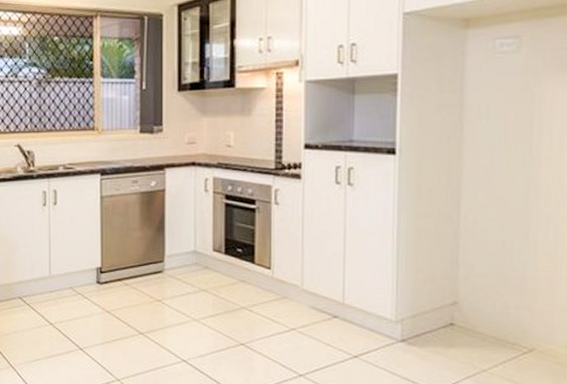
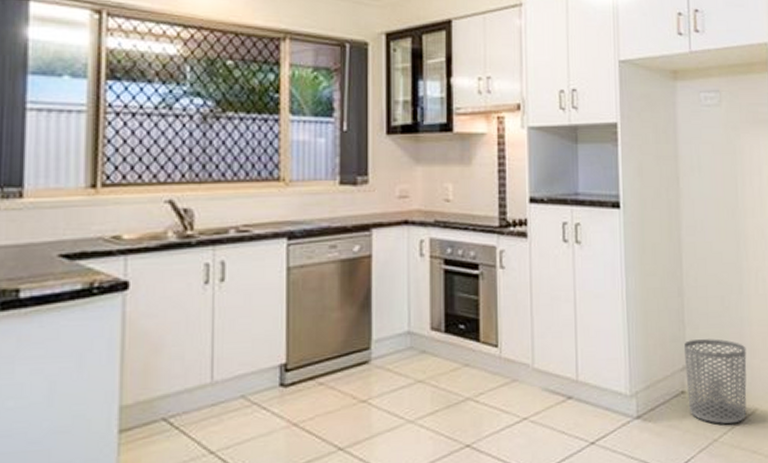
waste bin: none [455,279,528,358] -> present [683,339,747,424]

